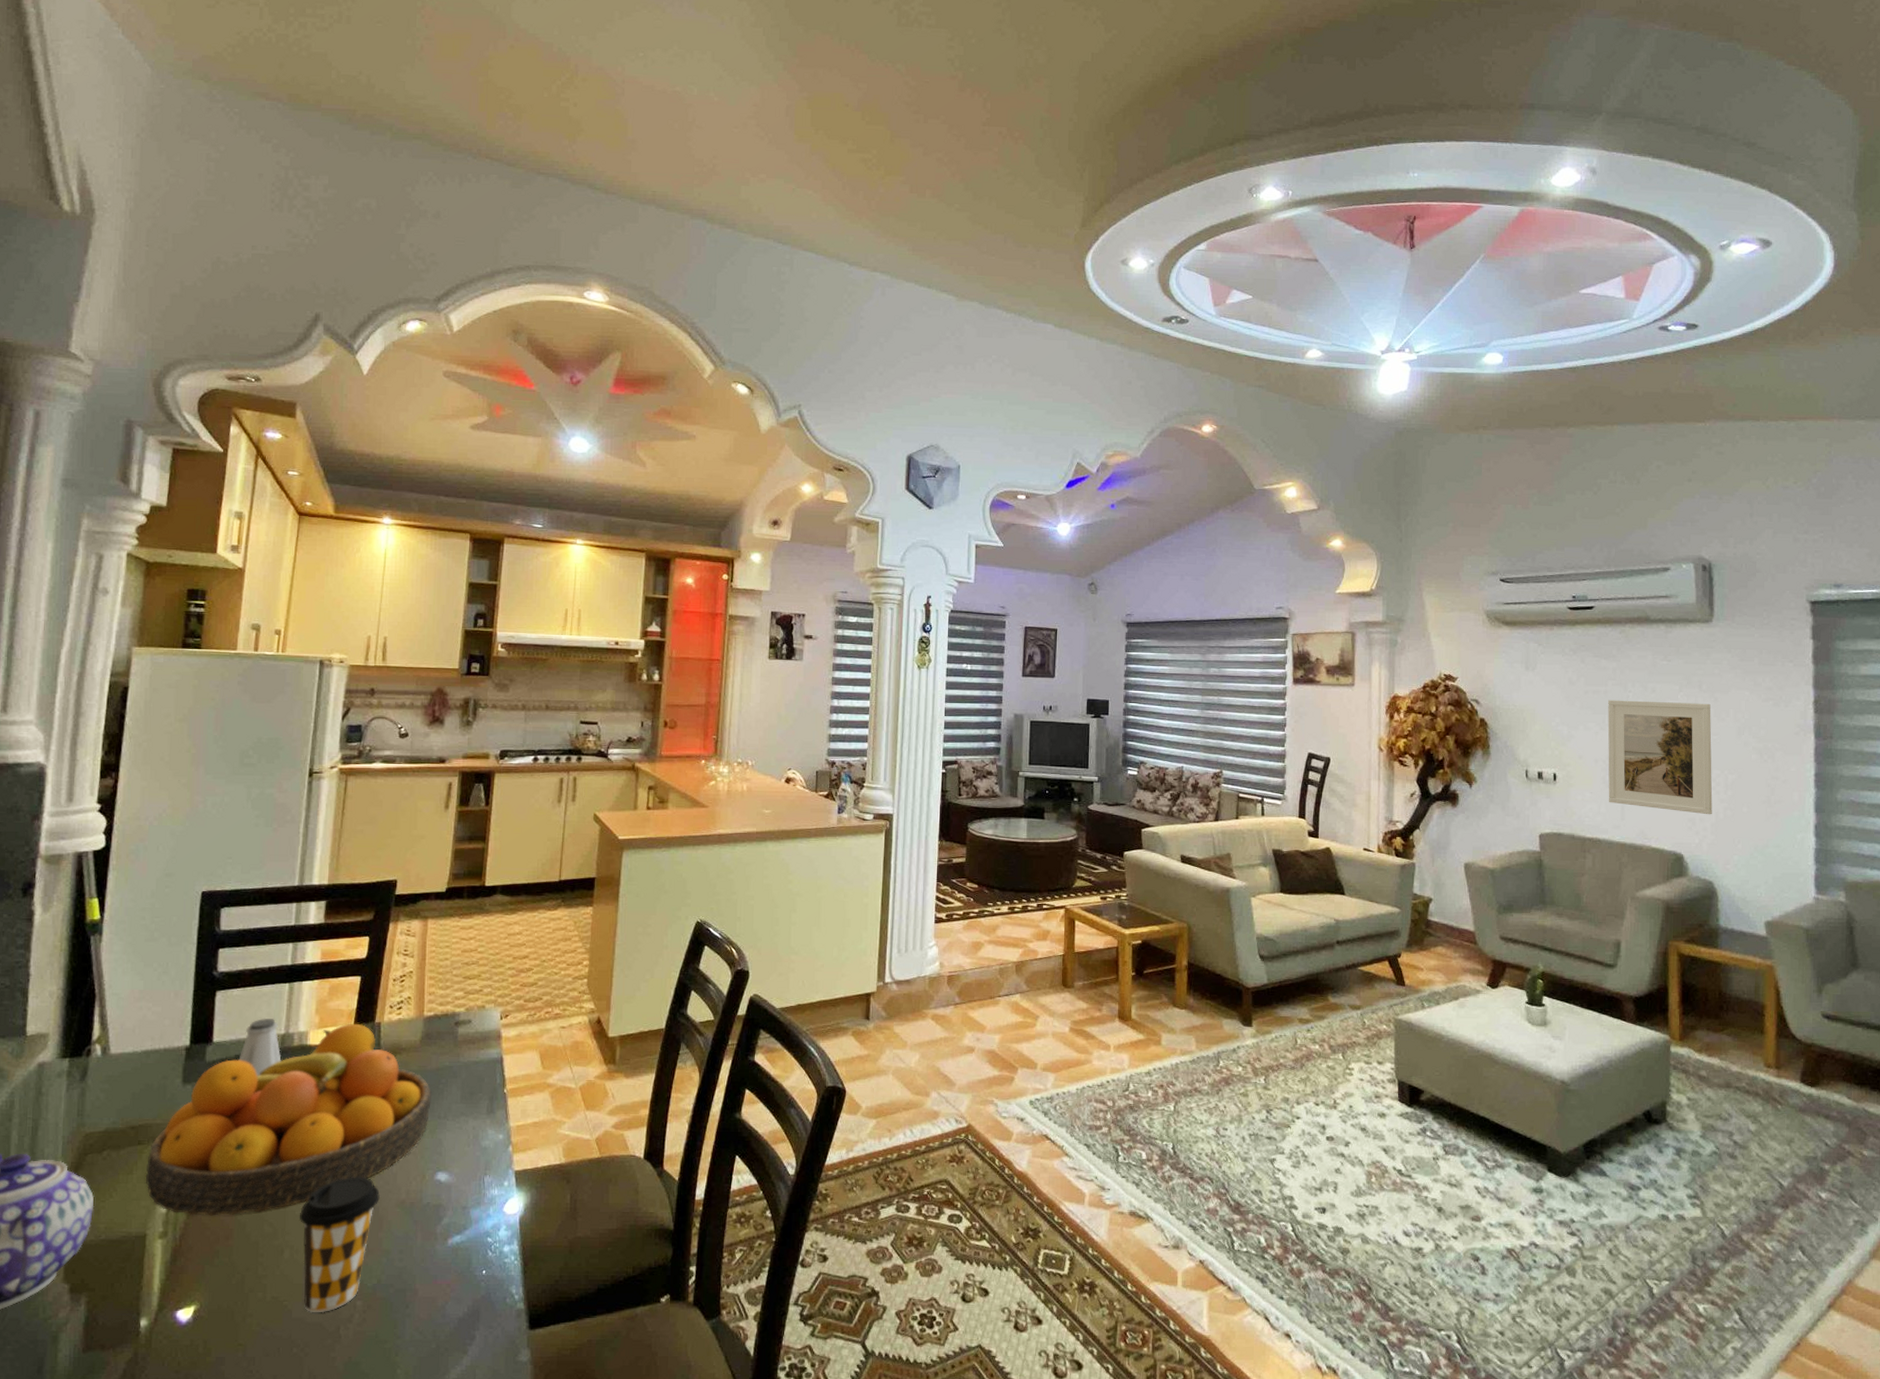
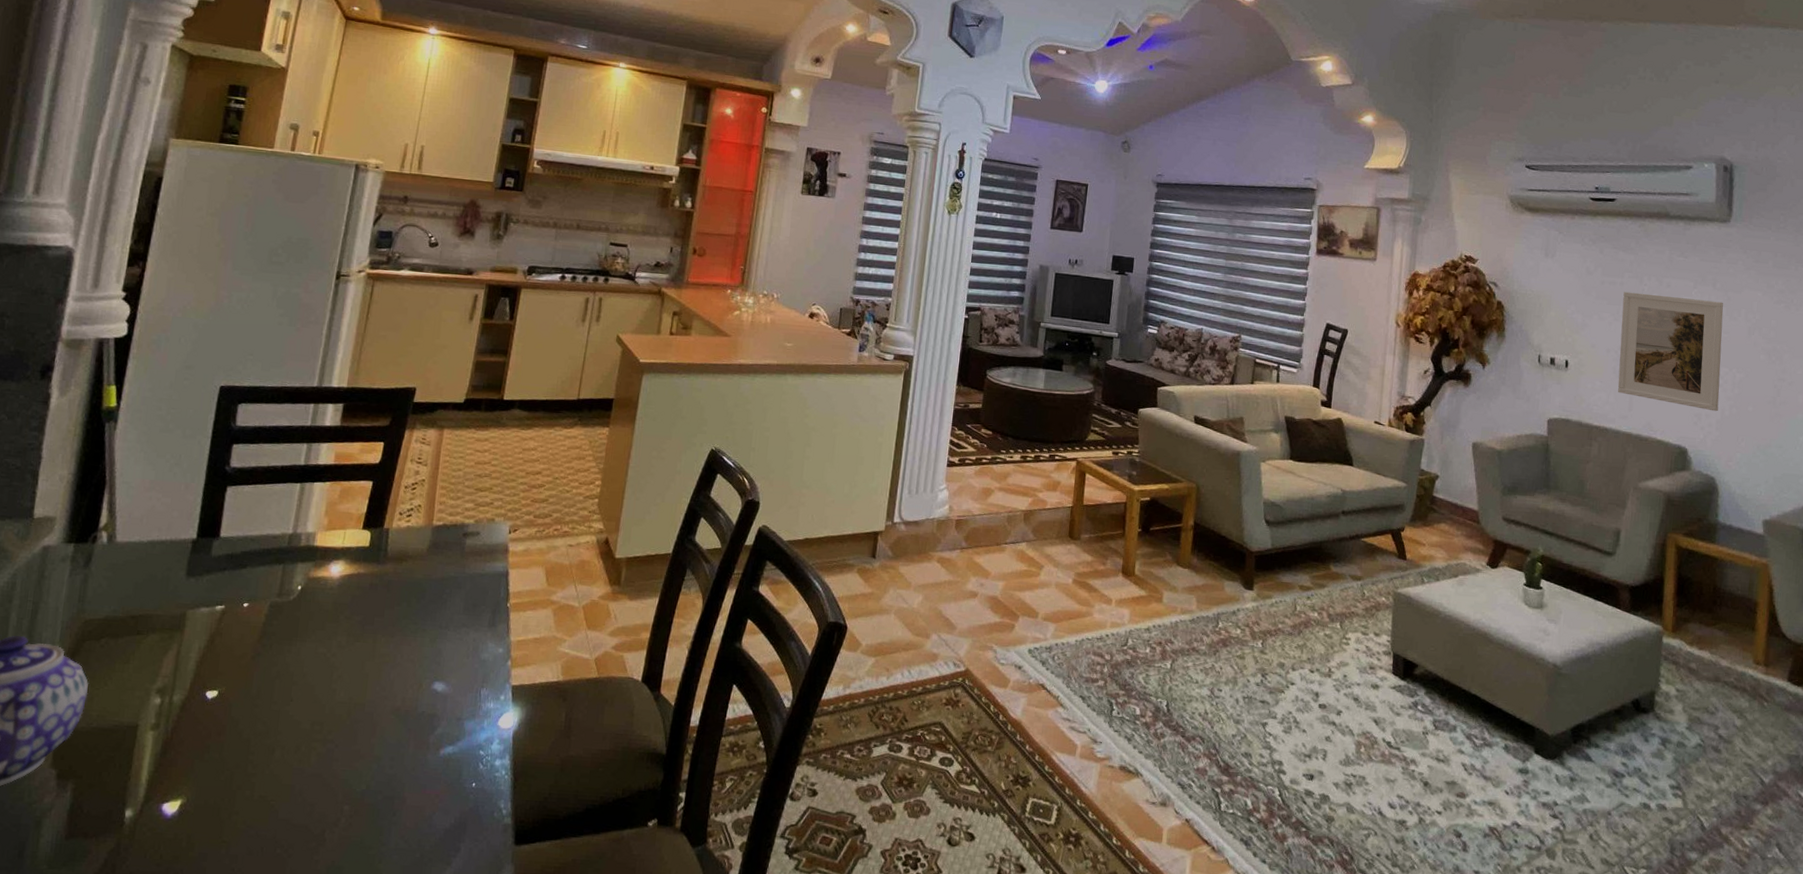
fruit bowl: present [145,1023,433,1216] -> none [142,527,436,711]
saltshaker: present [238,1017,282,1077] -> none [244,516,287,575]
coffee cup: present [299,1177,381,1313] -> none [291,680,376,816]

